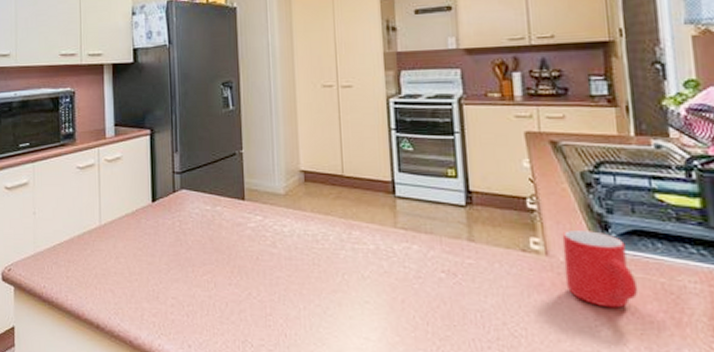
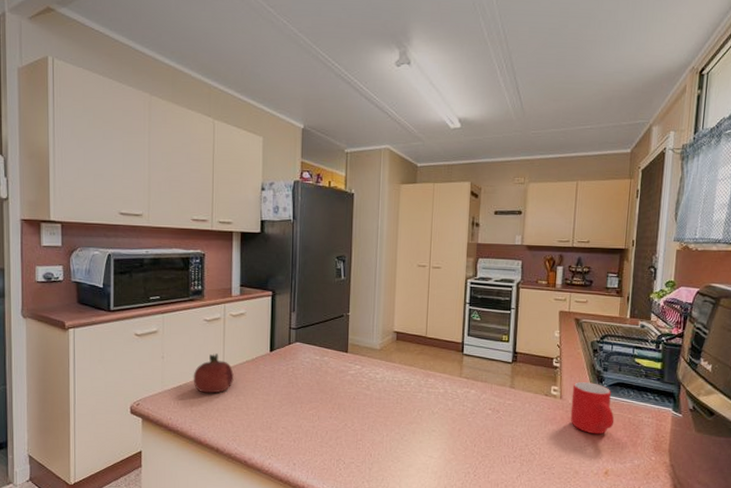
fruit: none [67,207,113,255] -> present [193,353,234,393]

